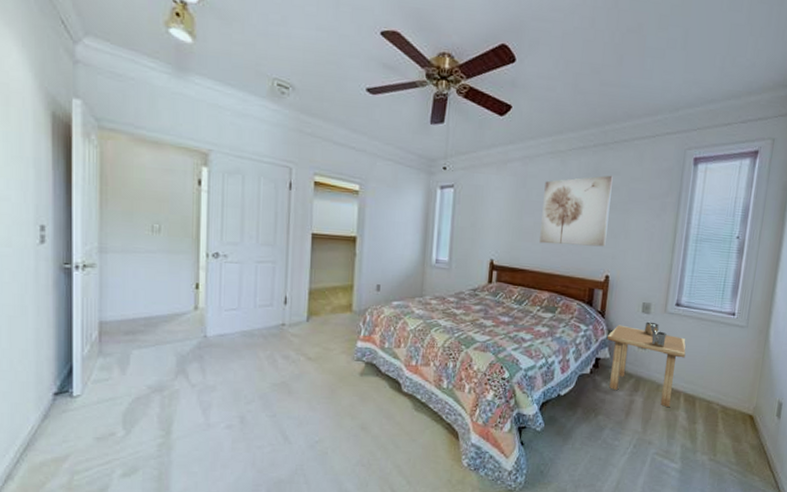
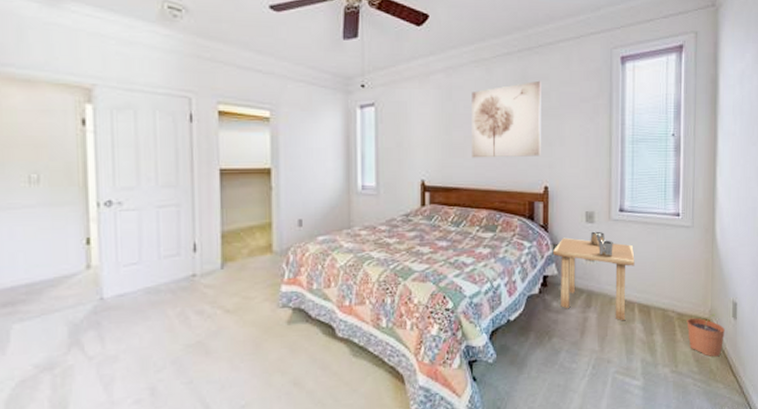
plant pot: none [730,411,767,452] -> present [687,314,725,357]

